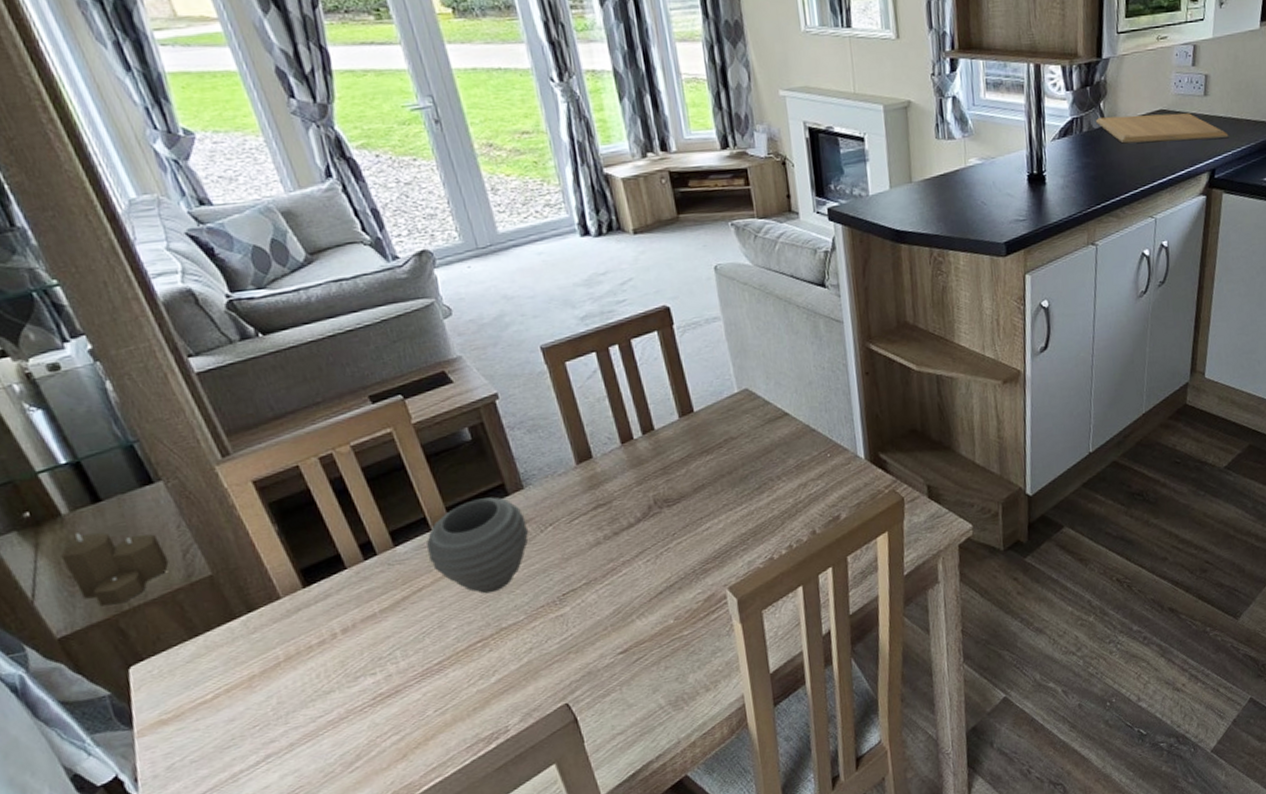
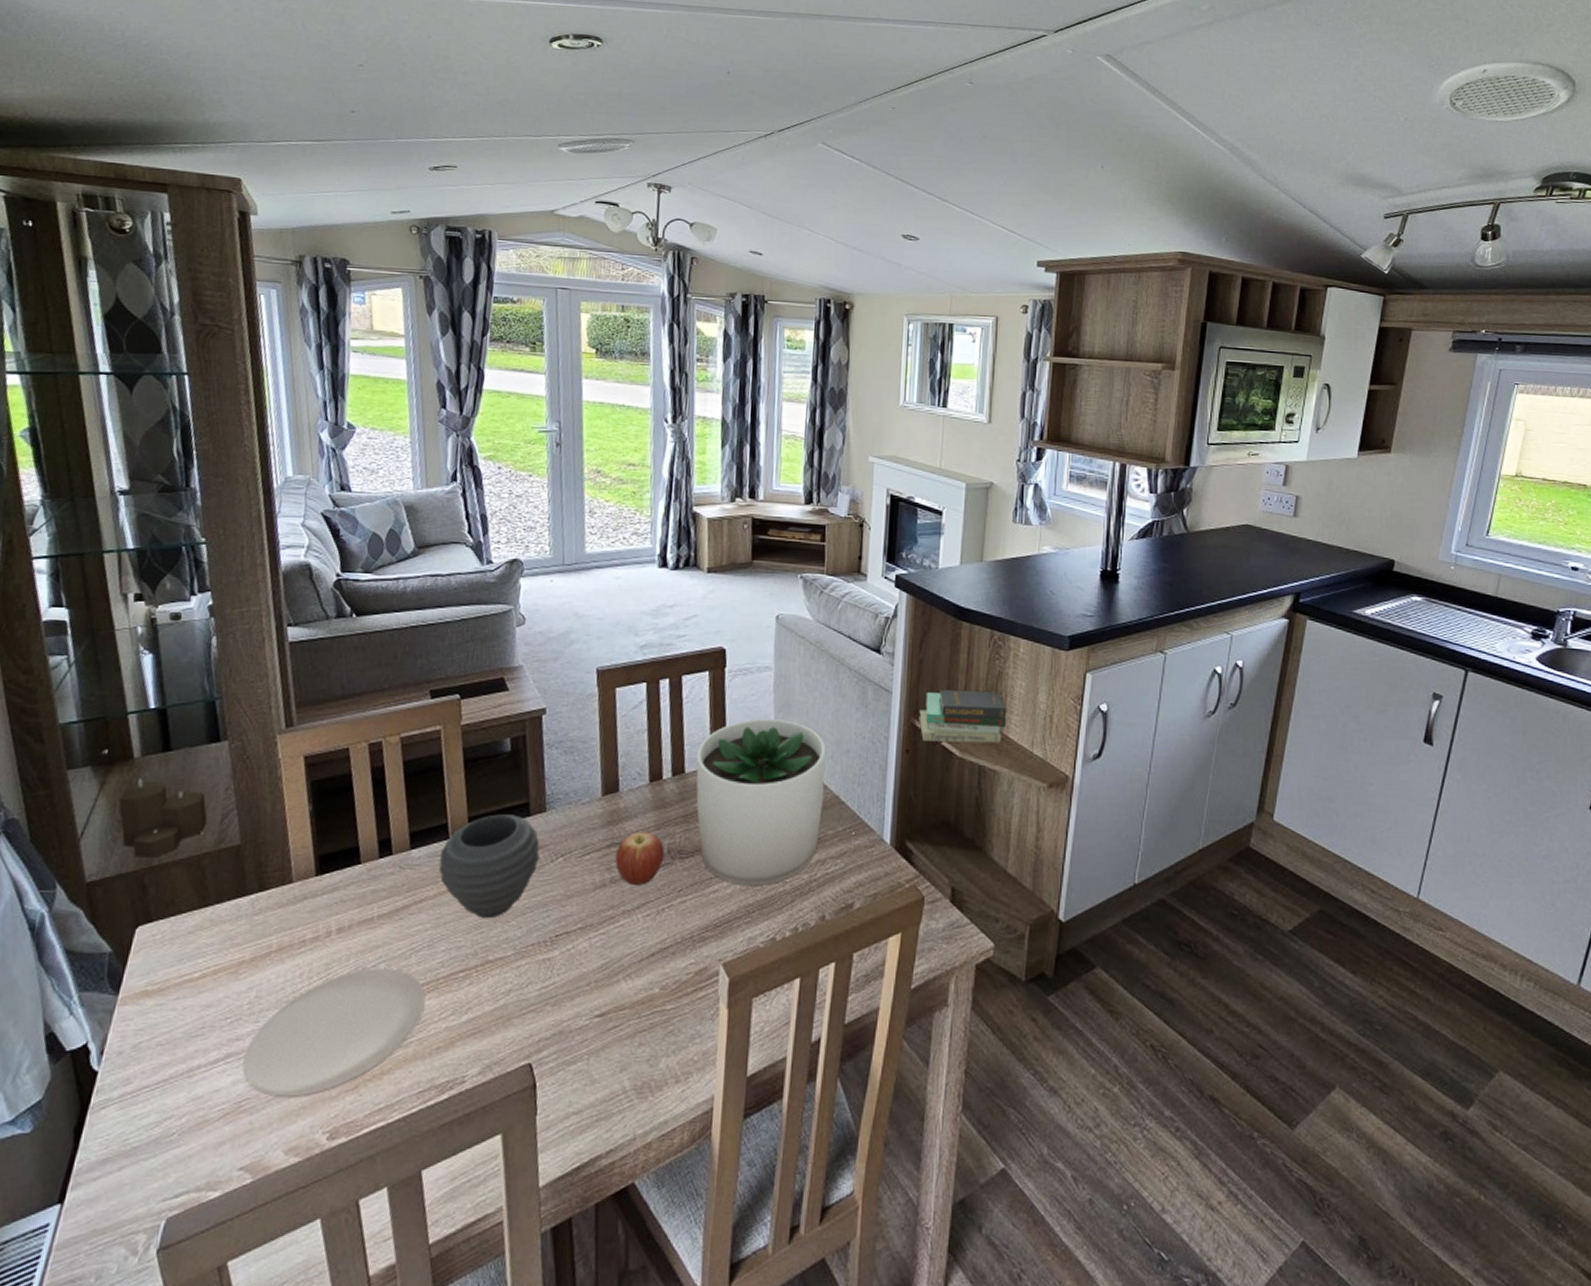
plate: none [283,652,452,781] -> present [242,967,426,1099]
fruit: none [603,488,652,538] -> present [615,832,665,885]
planter: none [662,364,797,520] -> present [696,718,826,887]
books: none [872,306,956,362] -> present [919,690,1006,744]
chopping board: present [1095,112,1229,144] -> none [1176,524,1318,563]

